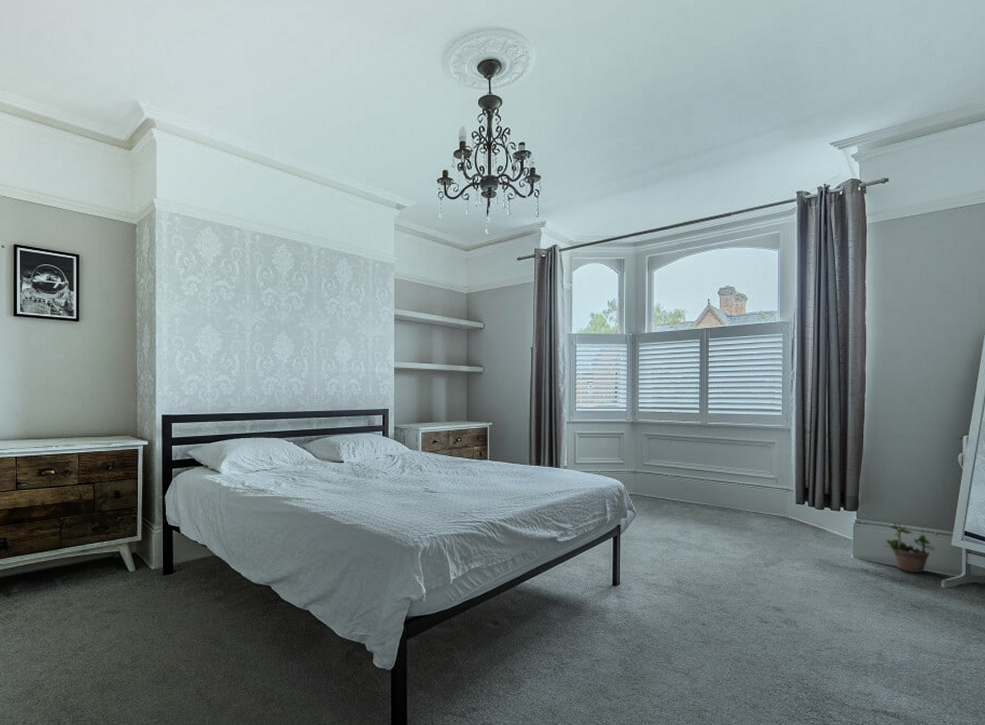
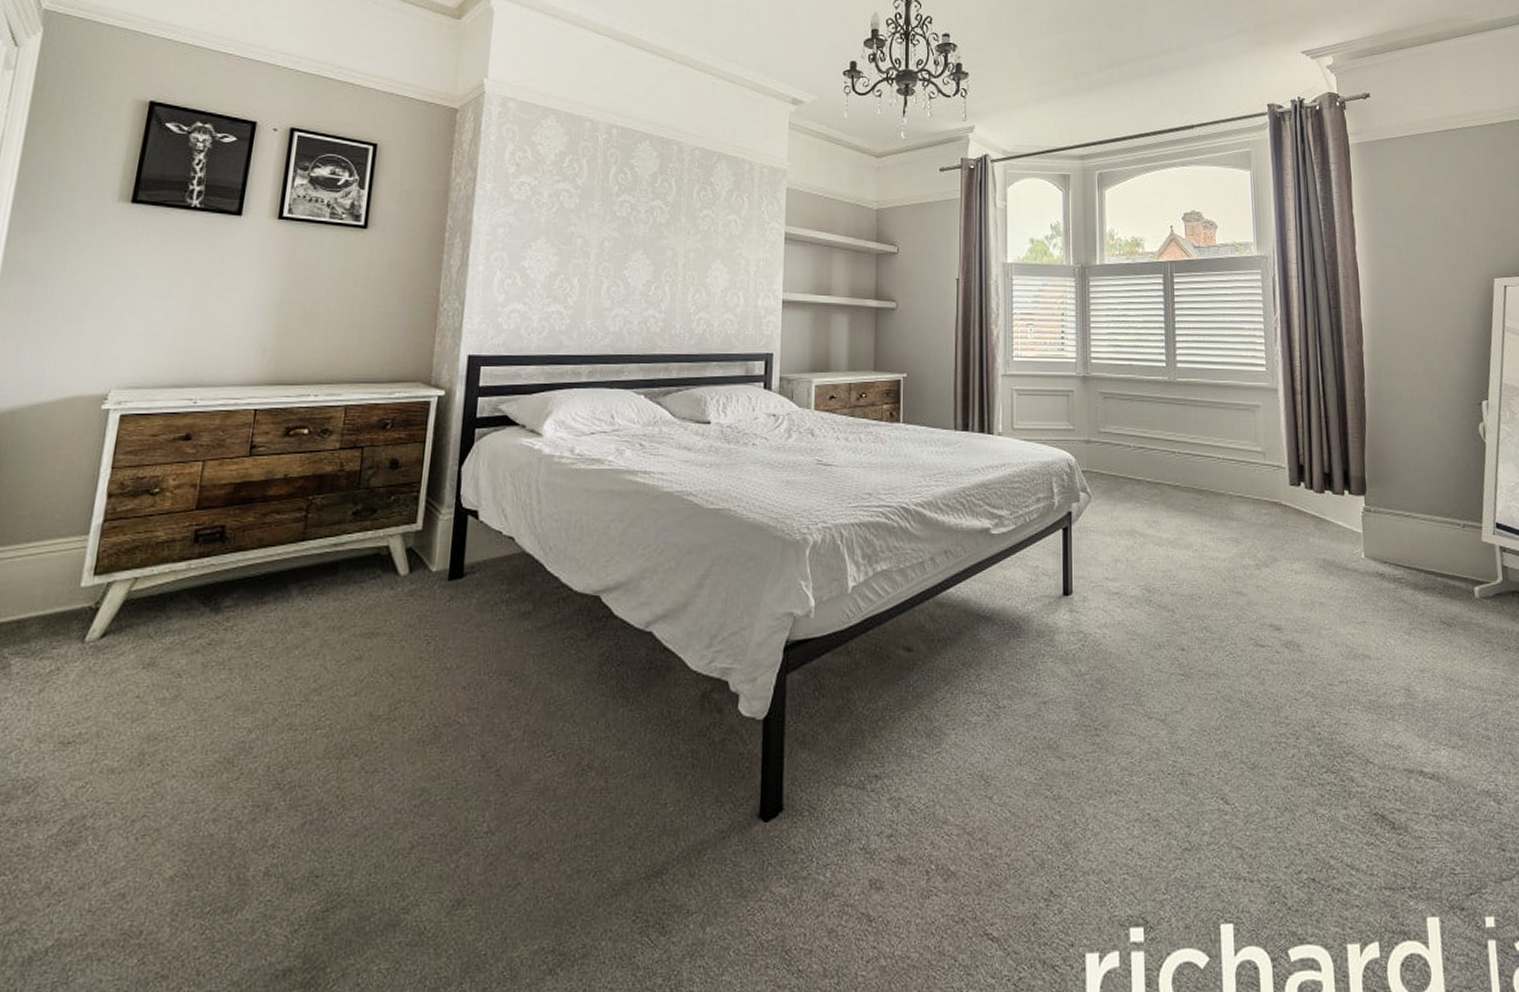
potted plant: present [883,521,936,574] -> none [1400,509,1464,579]

